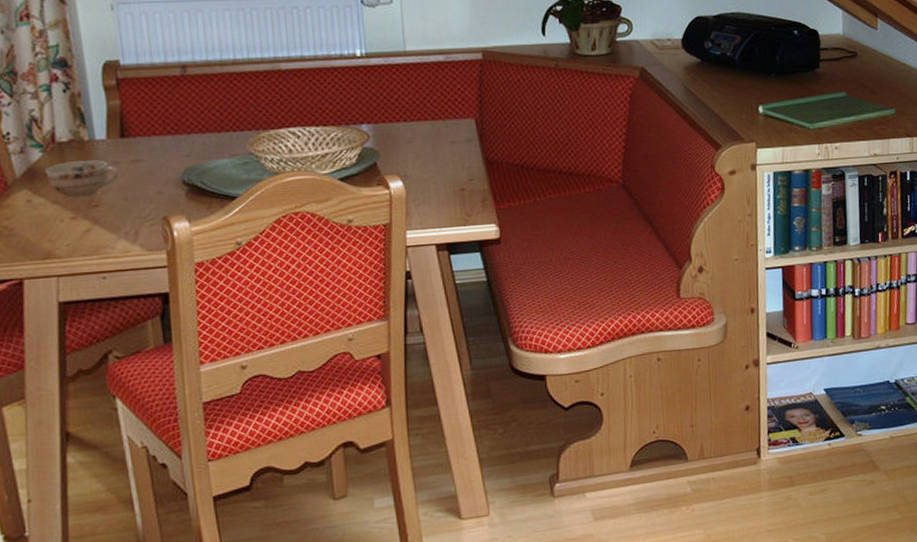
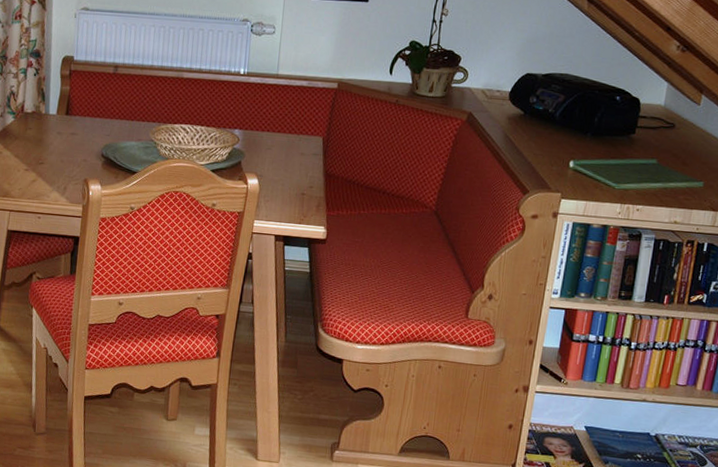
teacup: present [45,160,119,200] -> none [13,128,60,157]

